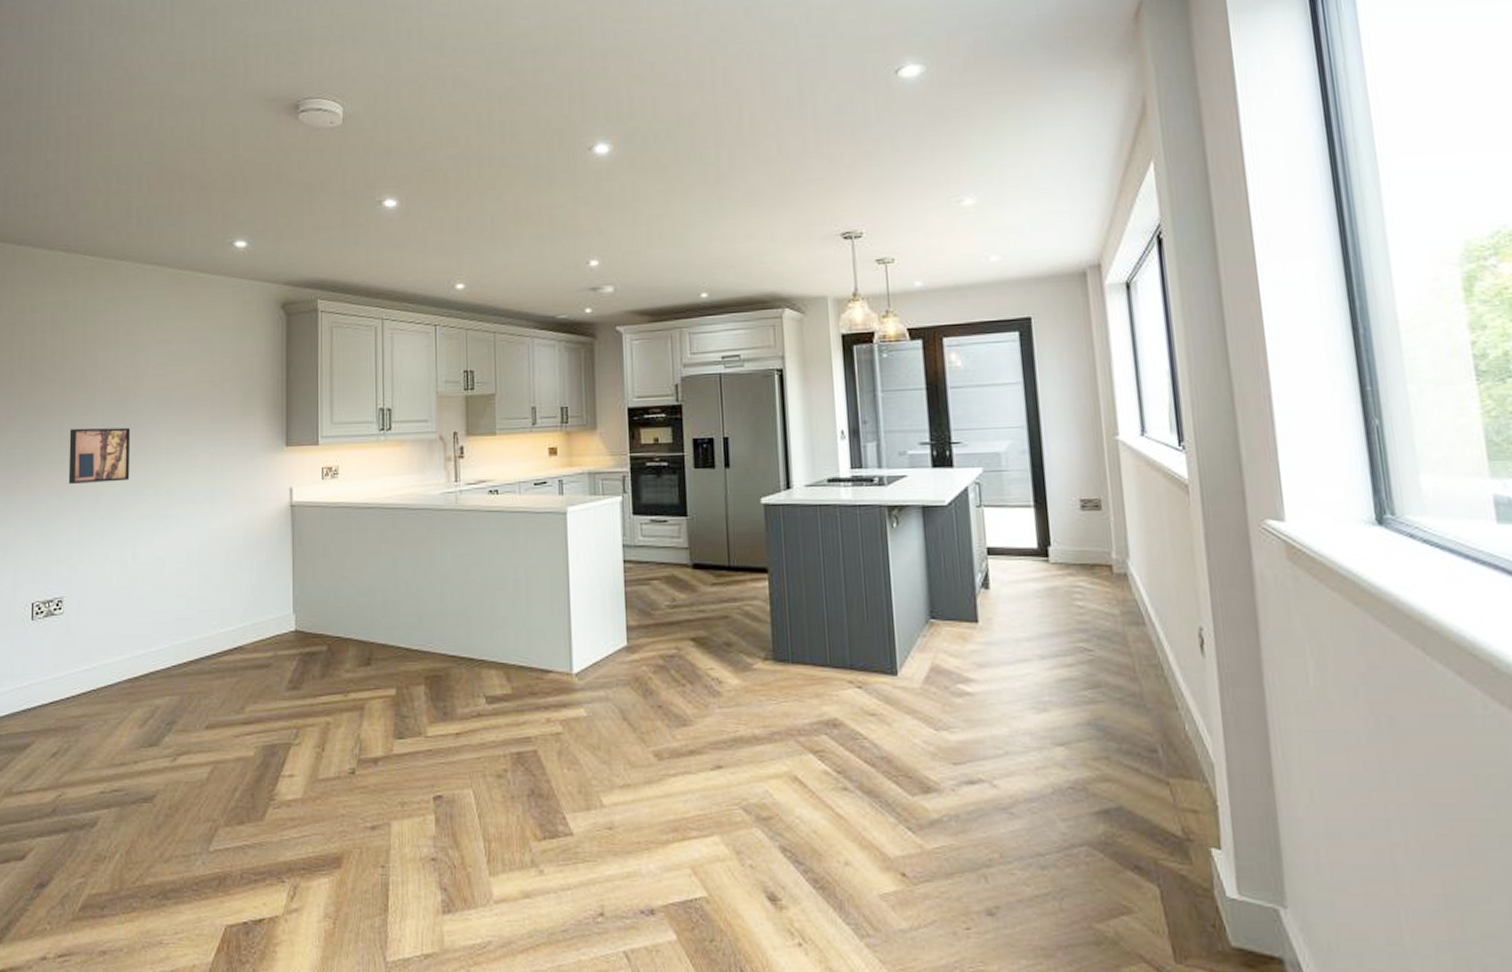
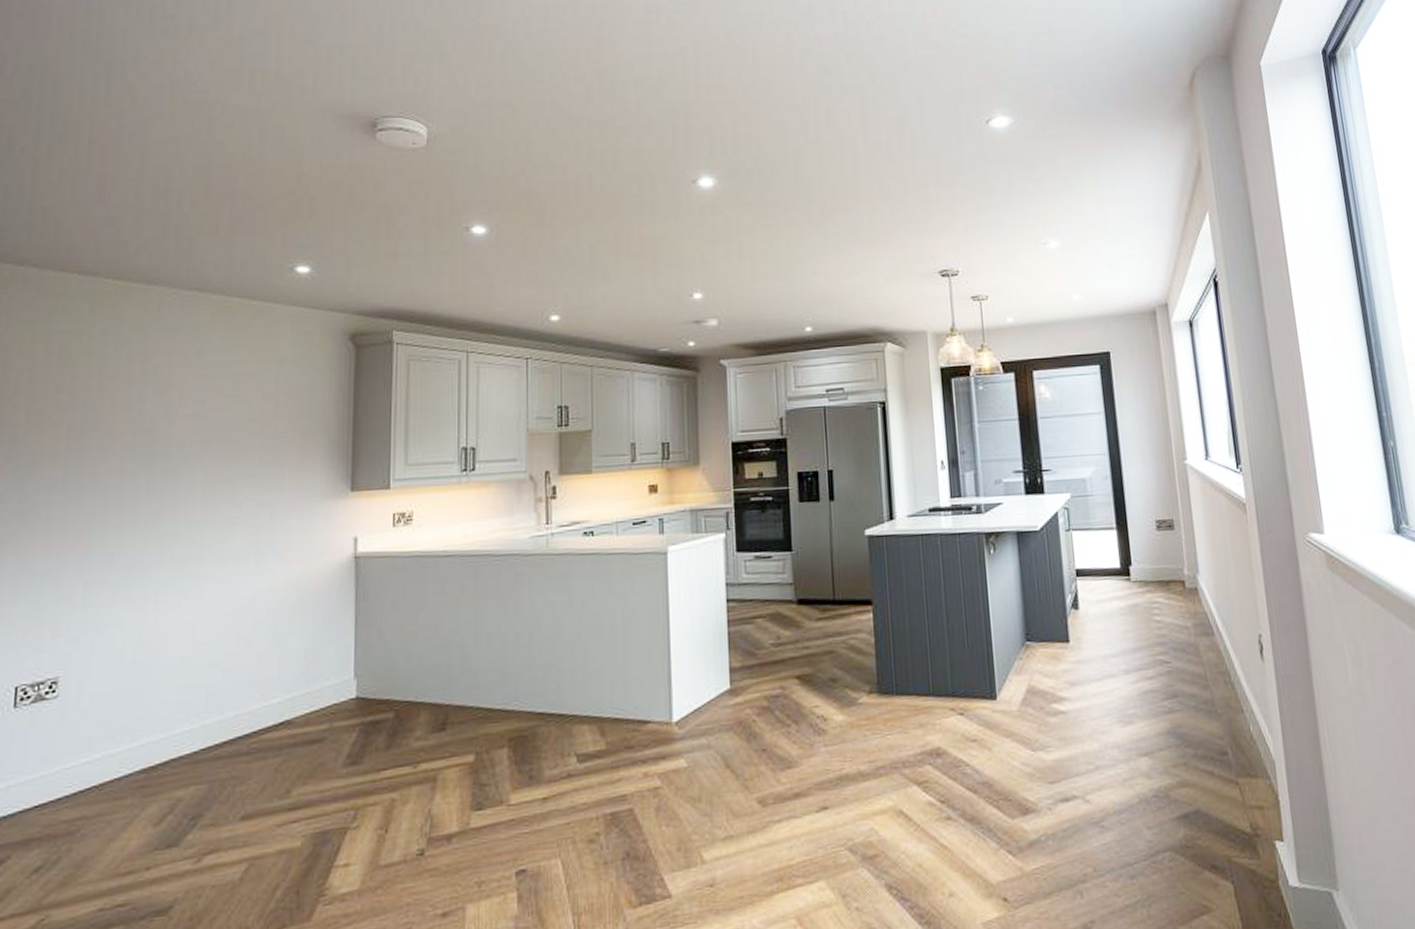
wall art: present [68,427,131,485] -> none [72,474,158,544]

